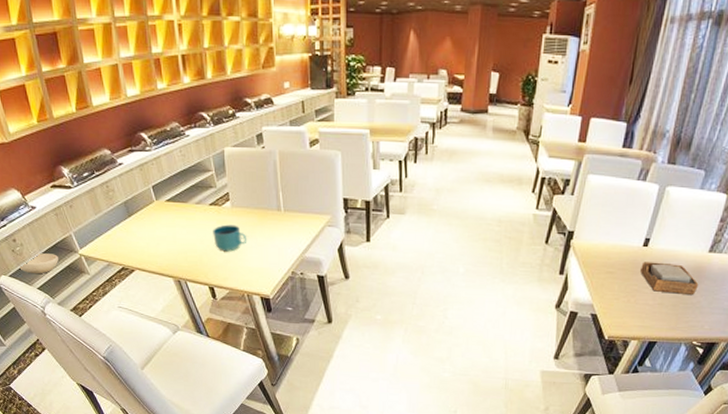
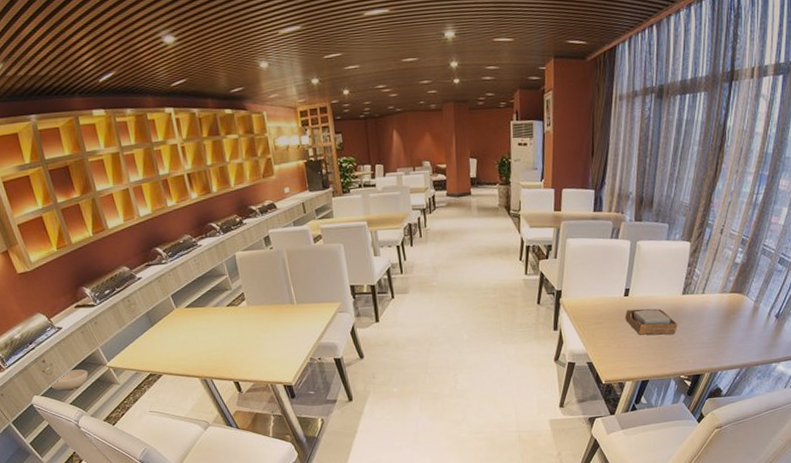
cup: present [213,224,247,251] -> none [232,321,266,347]

